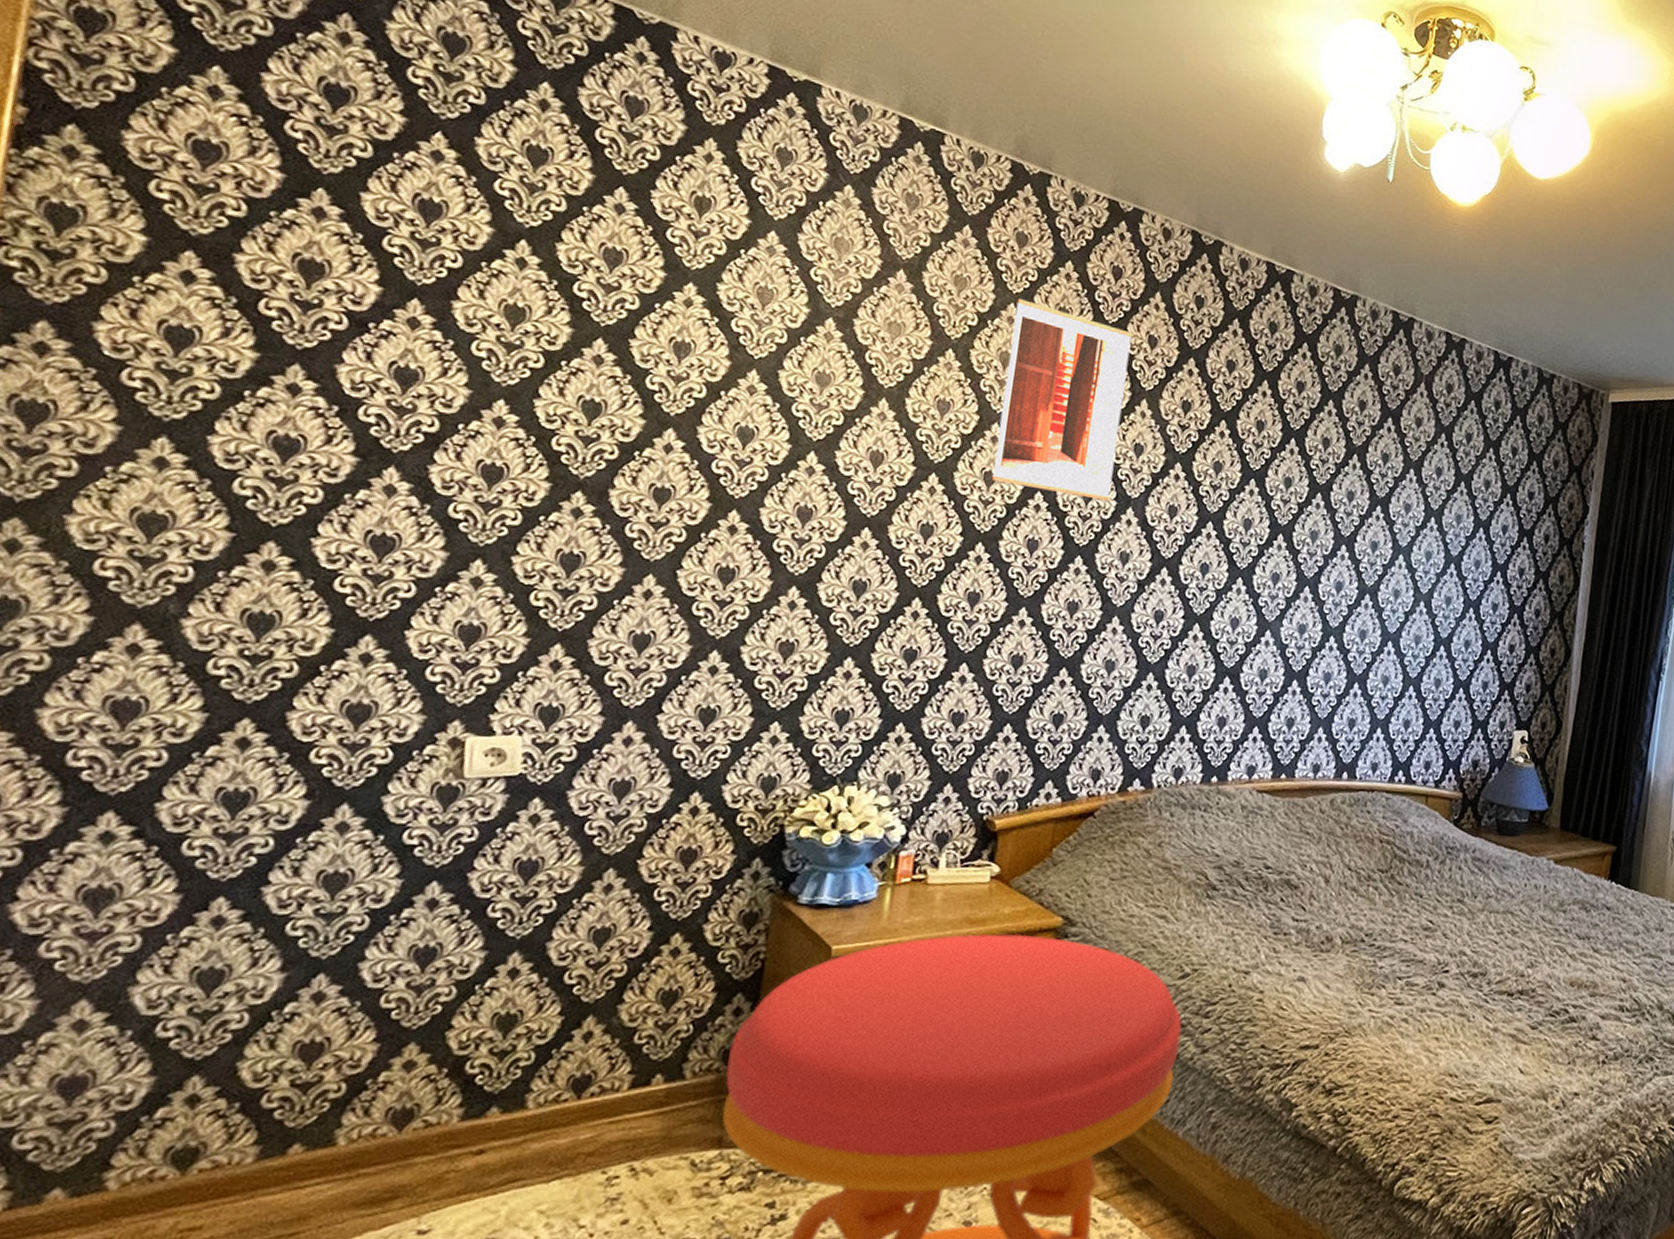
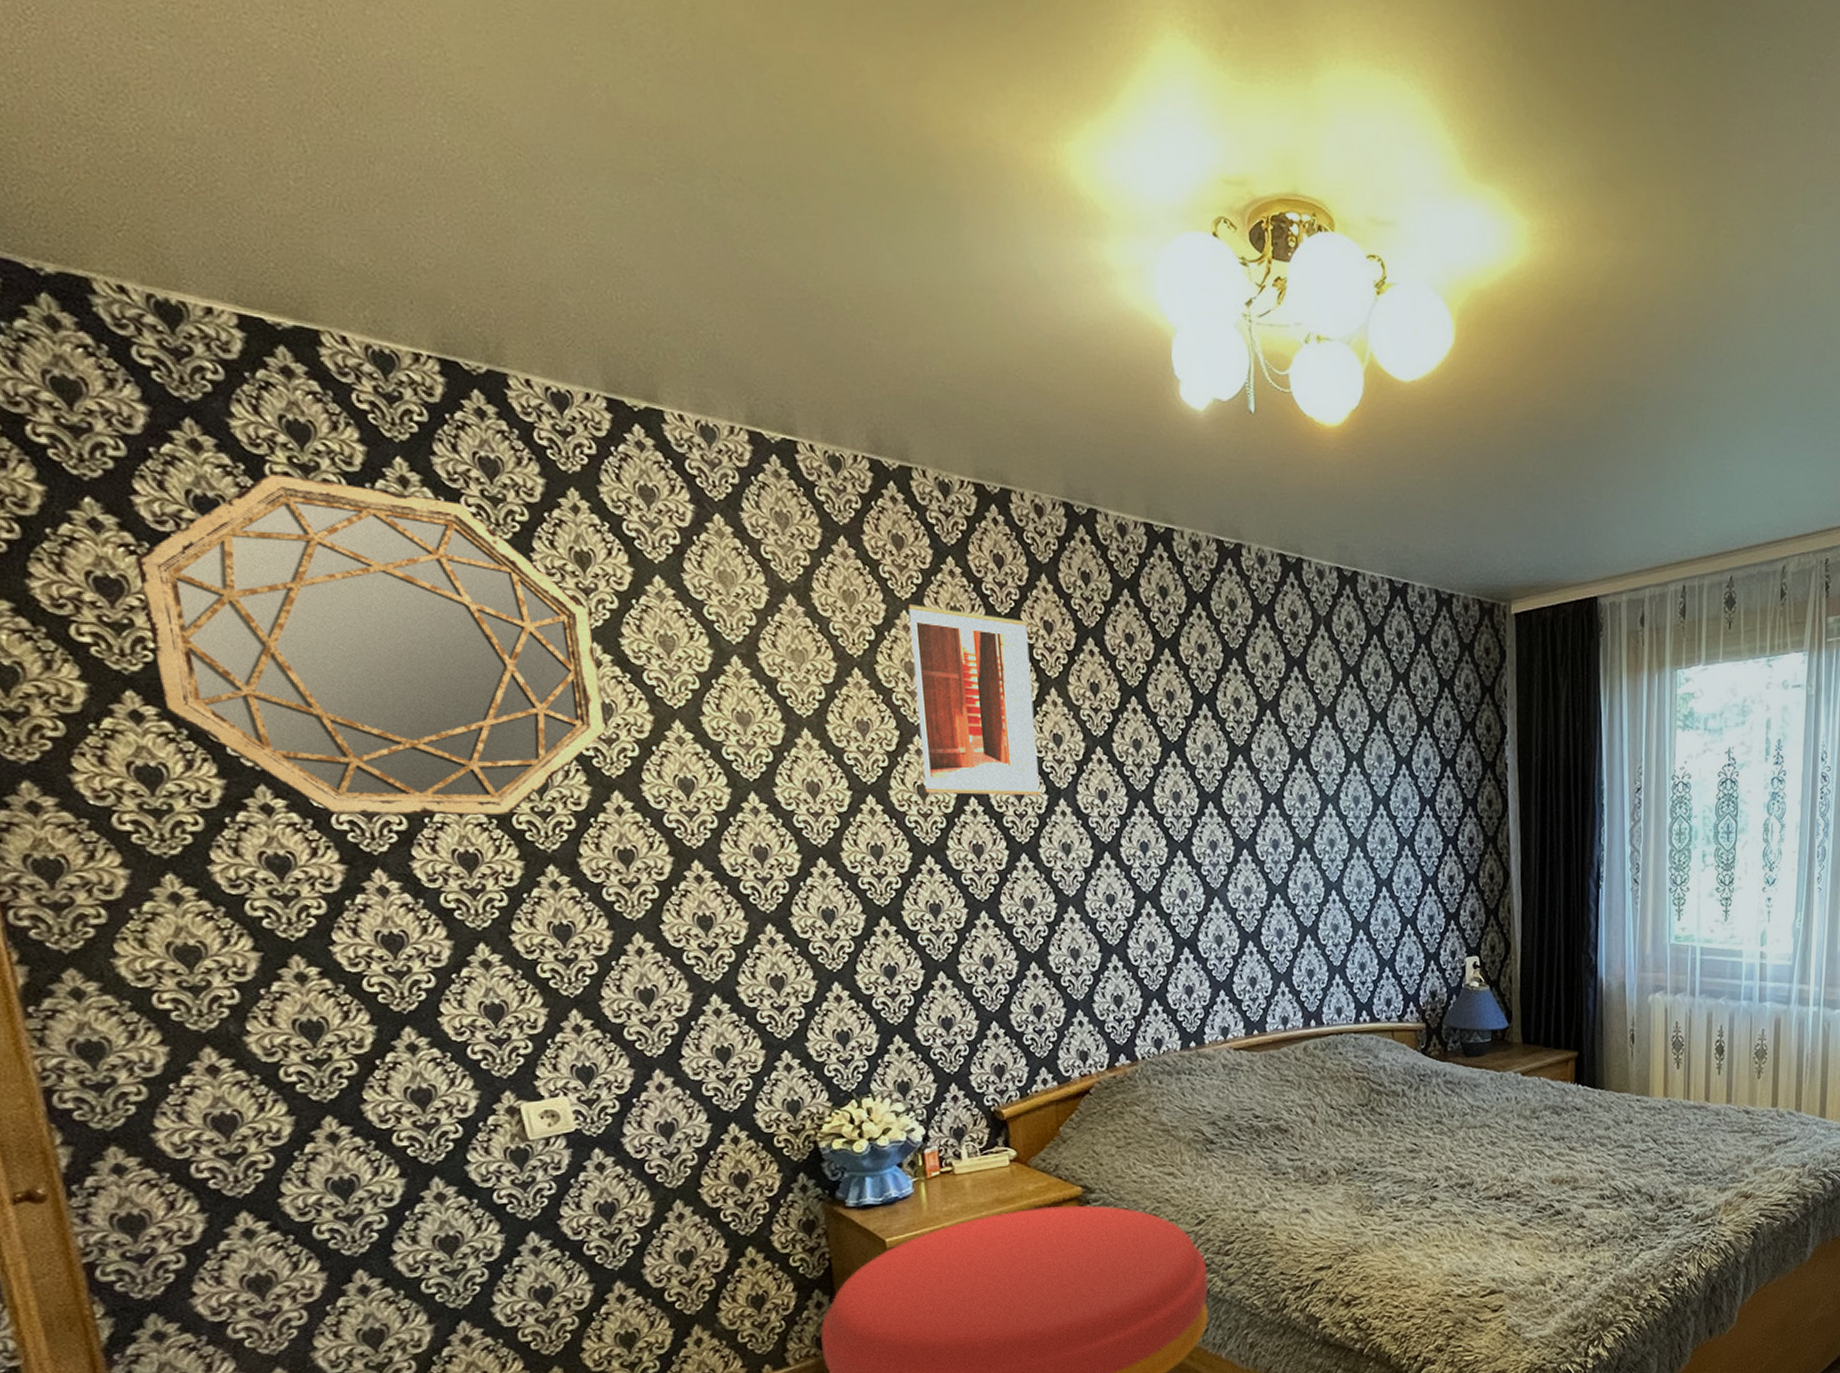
home mirror: none [222,75,694,435] -> present [136,472,606,816]

